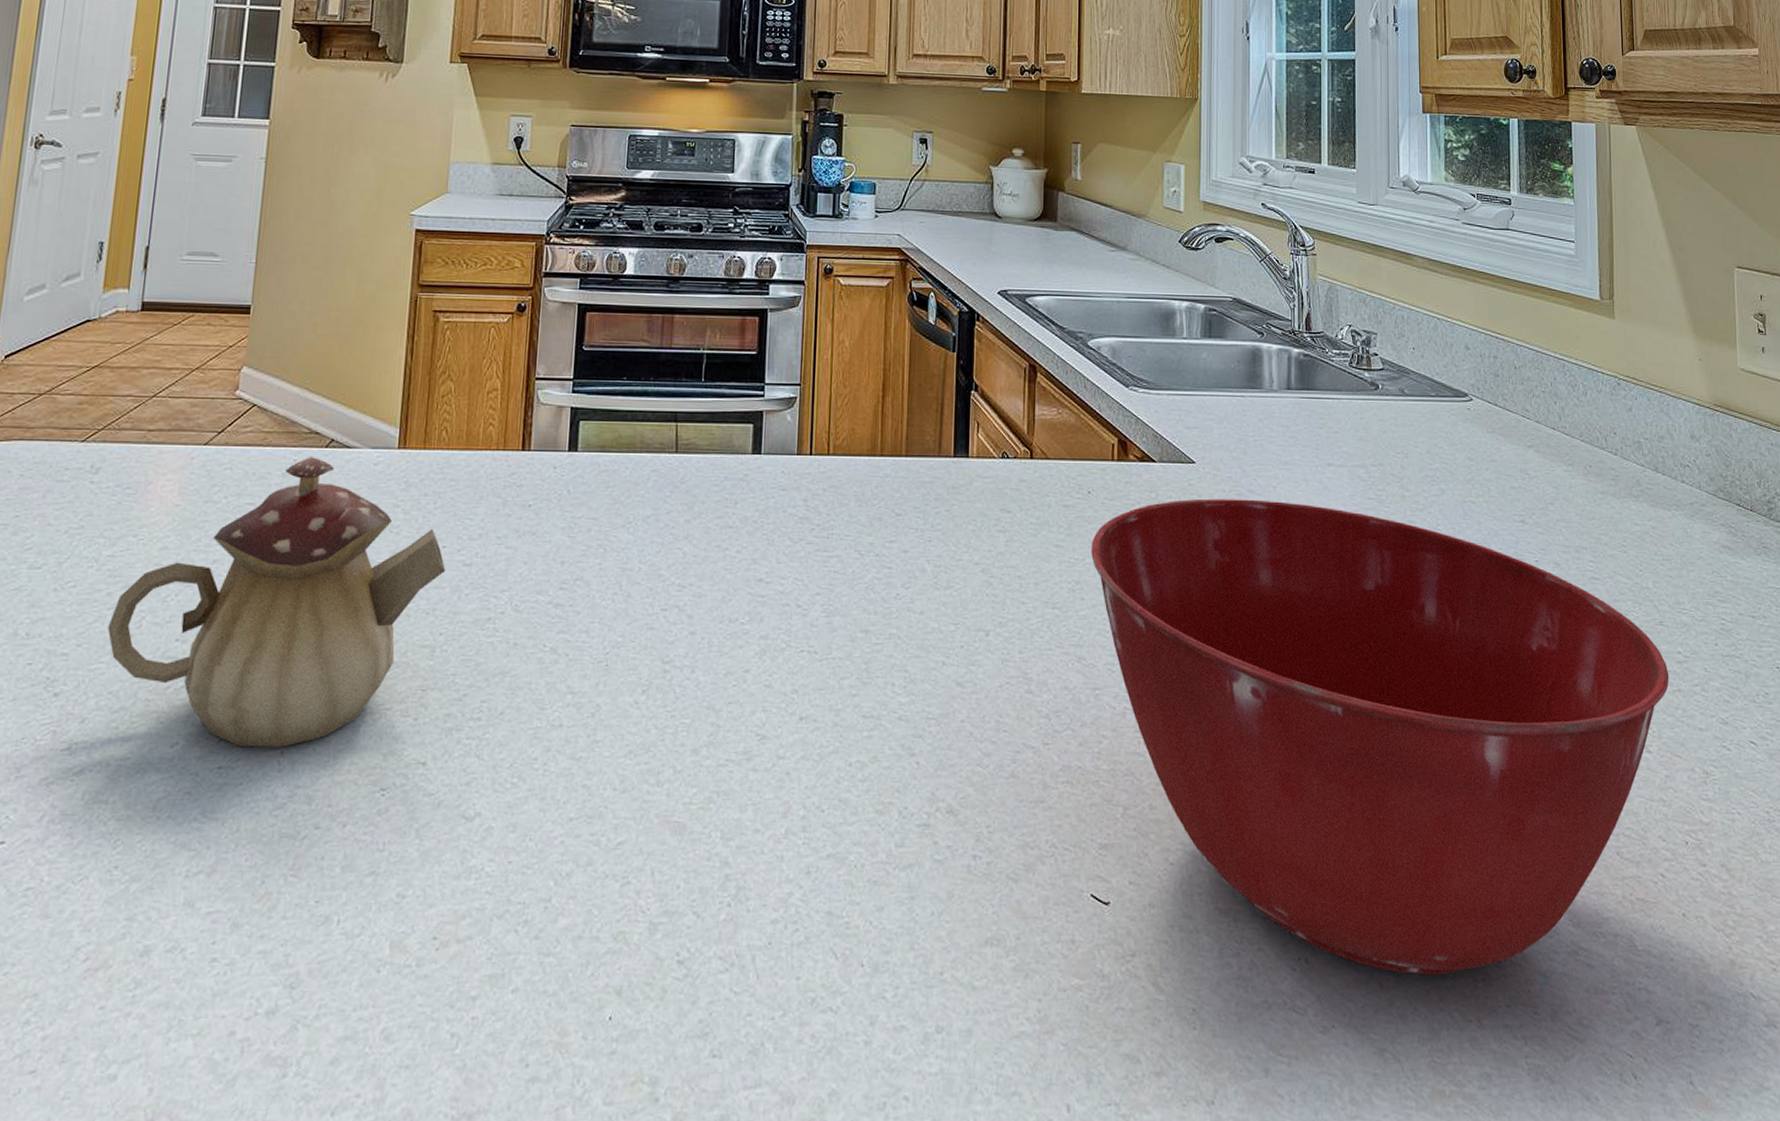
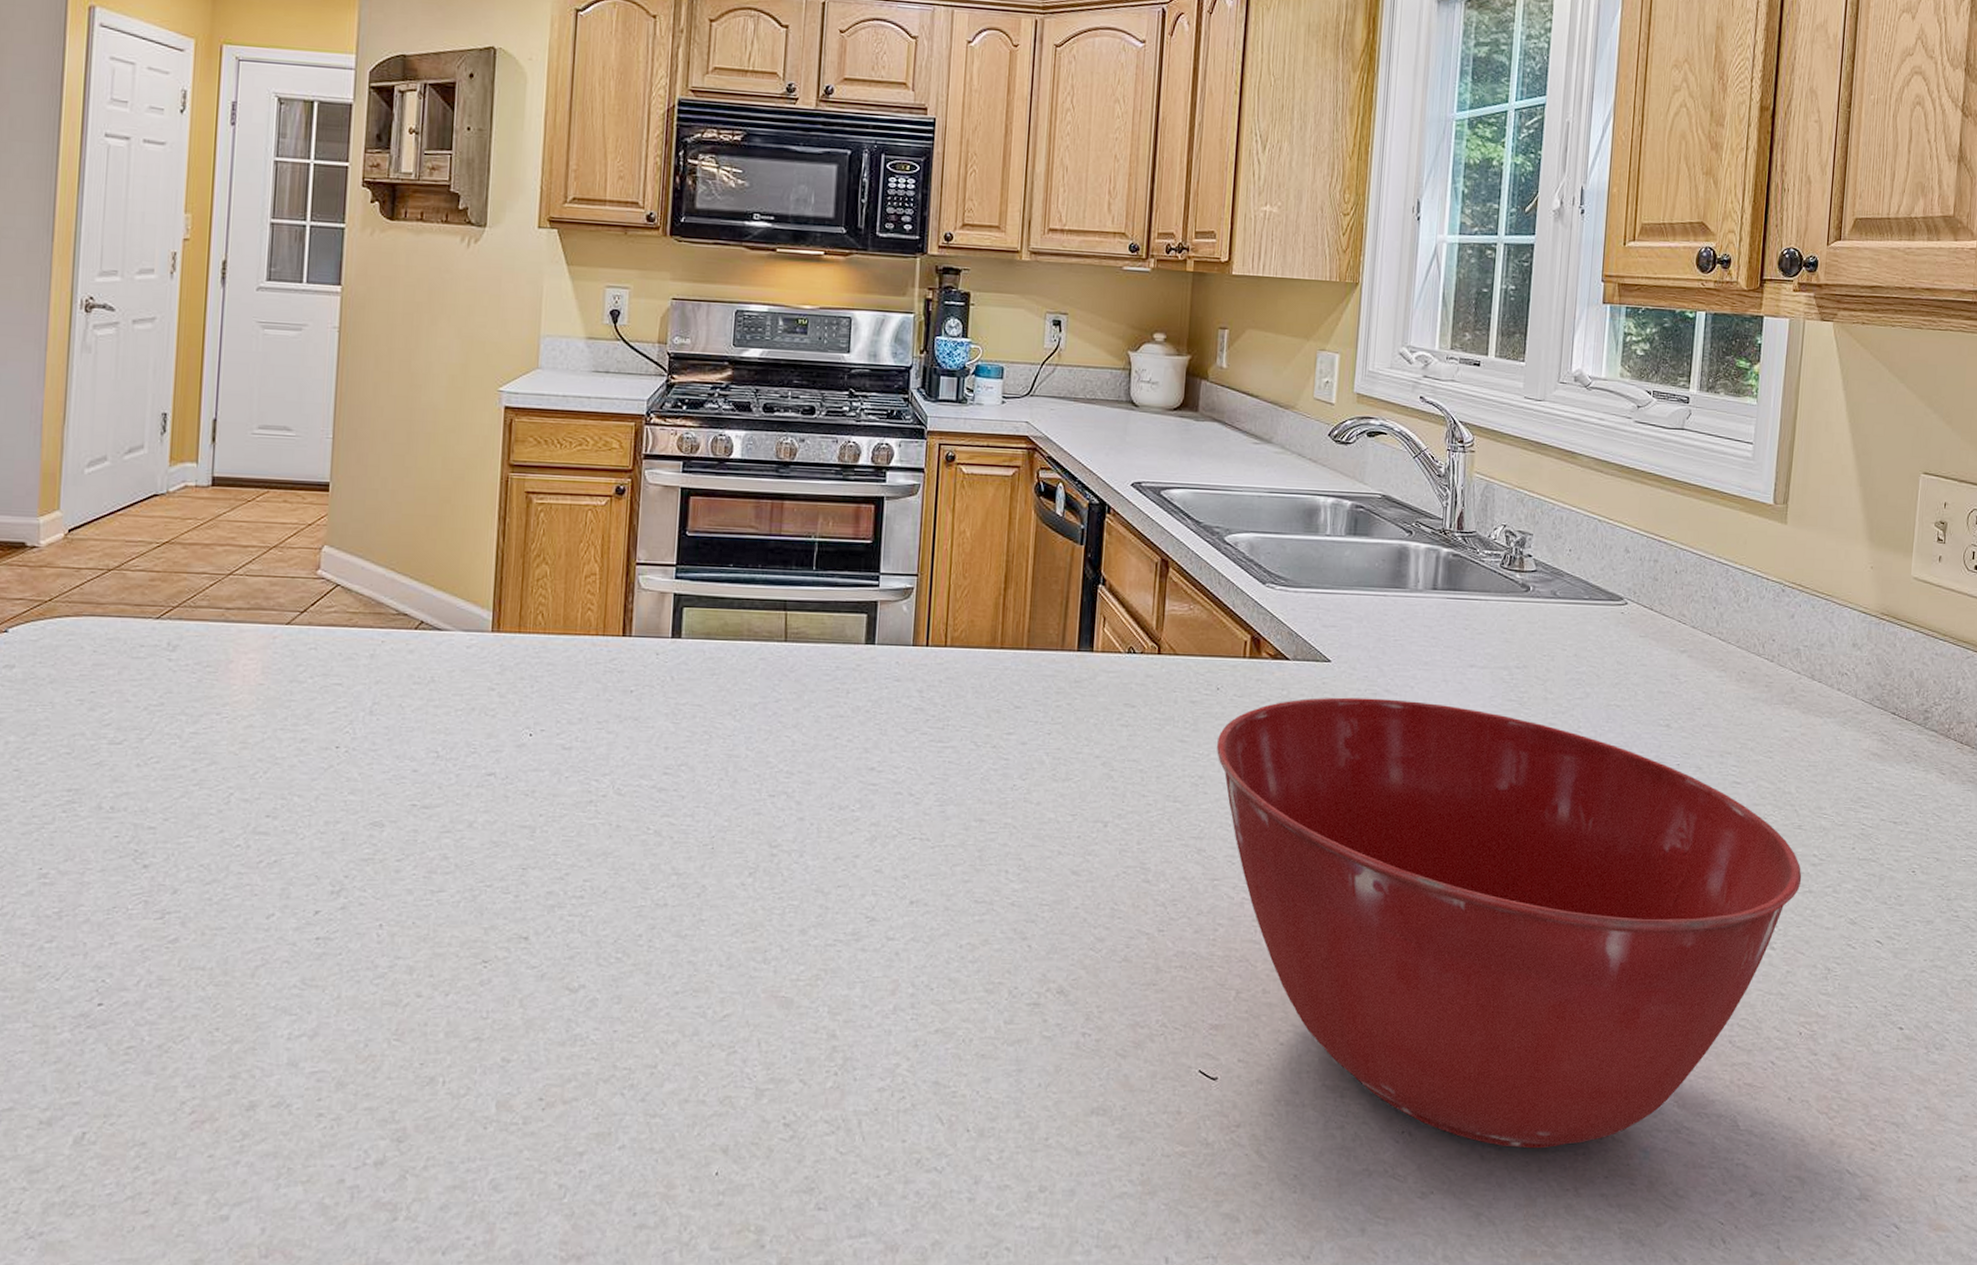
teapot: present [107,457,446,747] -> none [195,638,545,920]

